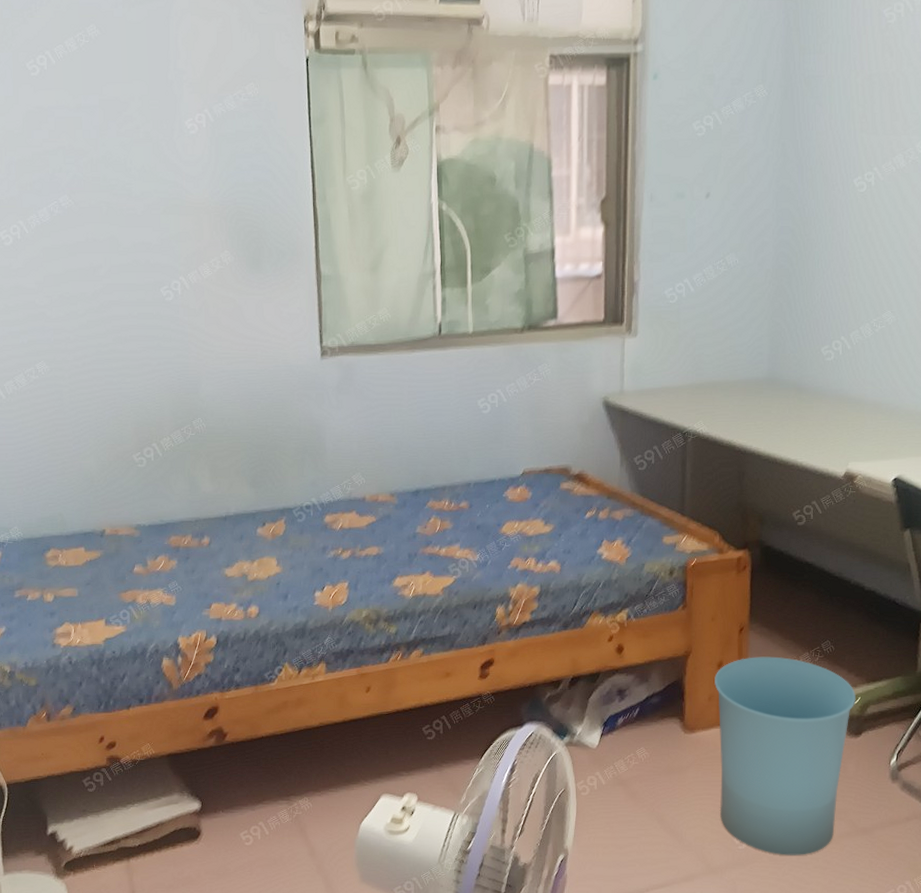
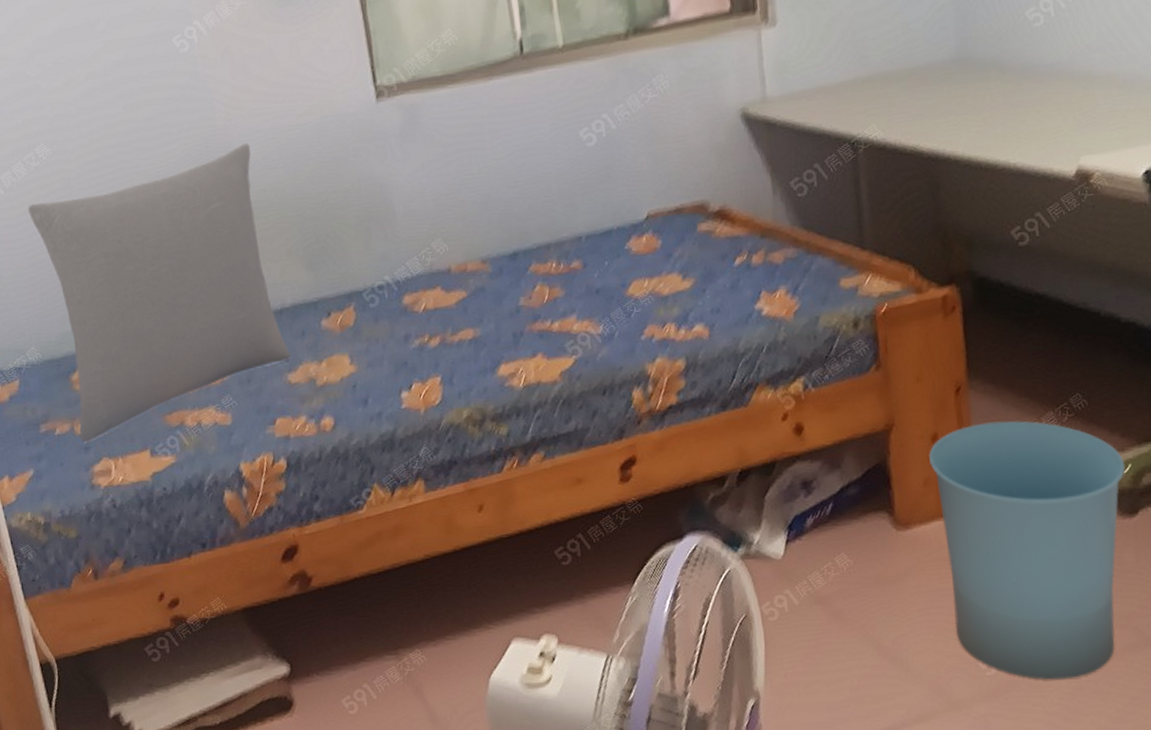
pillow: none [25,380,230,609] -> present [28,143,291,443]

